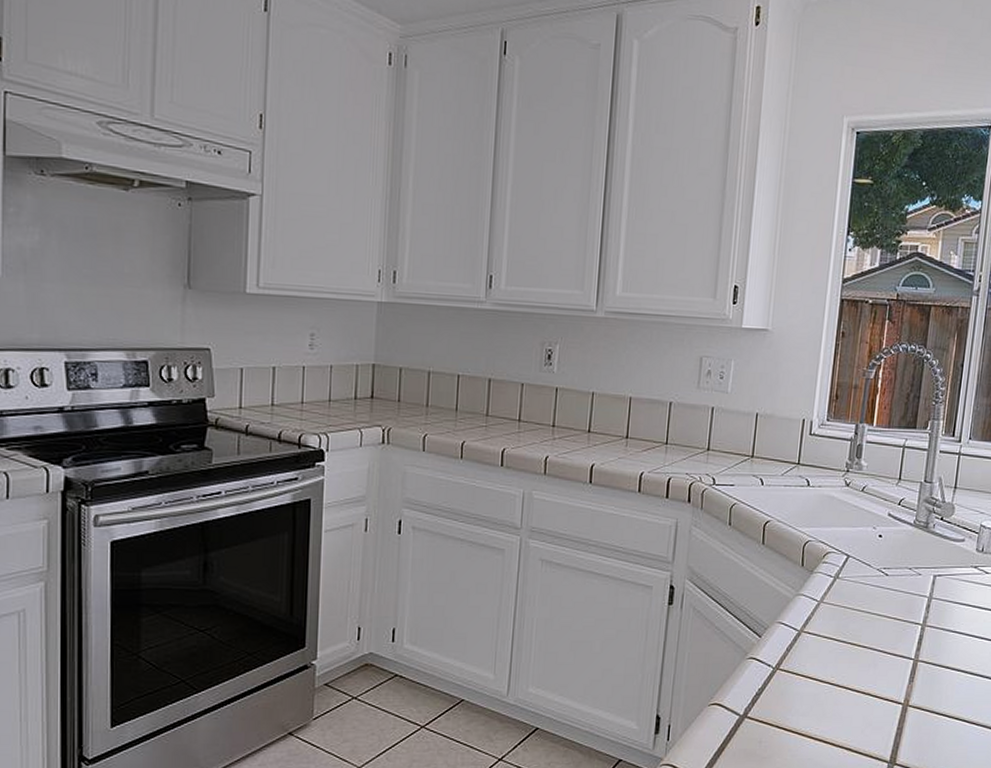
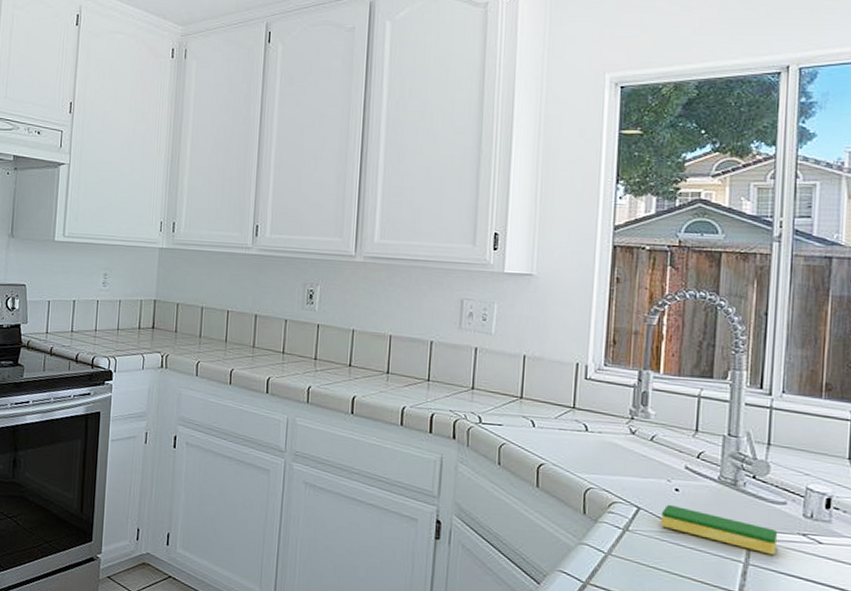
dish sponge: none [865,550,957,588] -> present [660,504,778,555]

